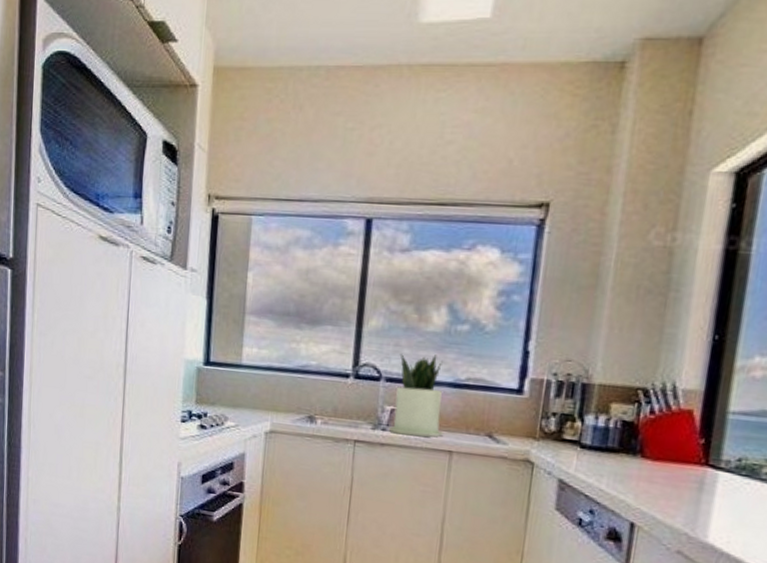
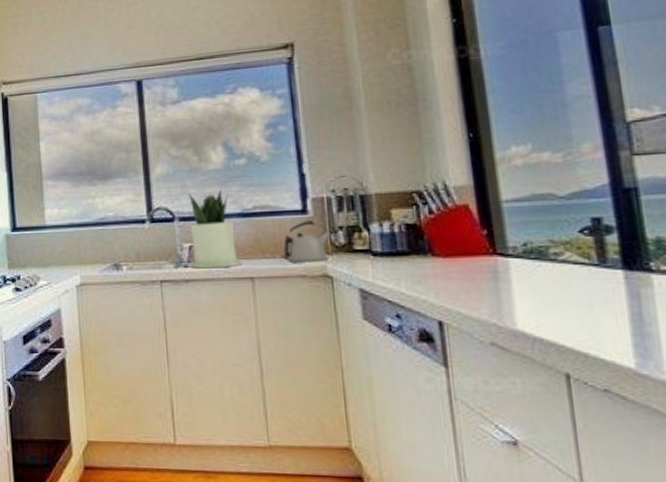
kettle: none [489,401,542,447] -> present [283,220,331,264]

